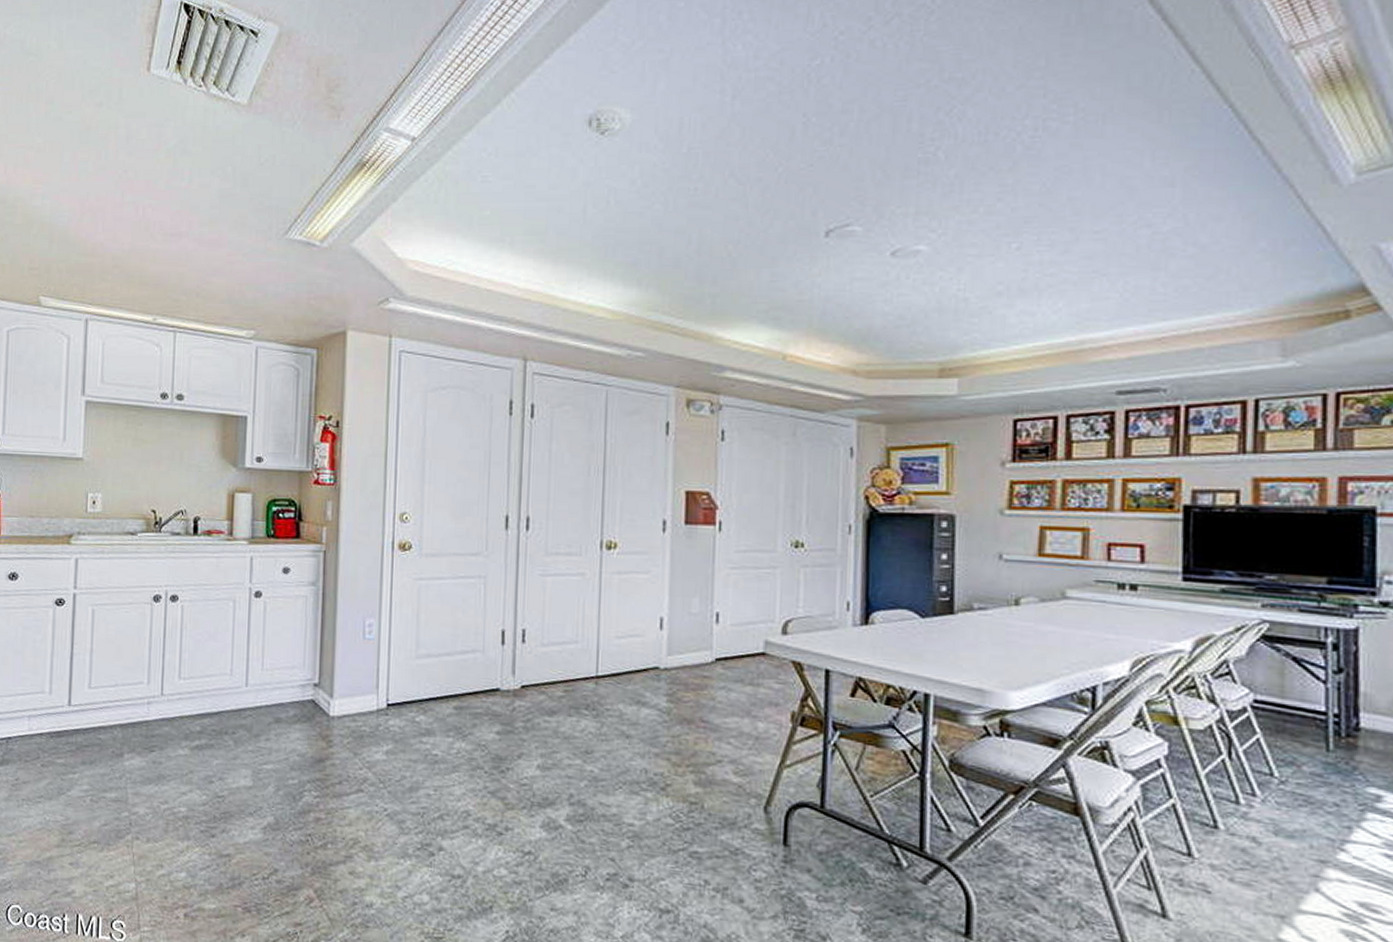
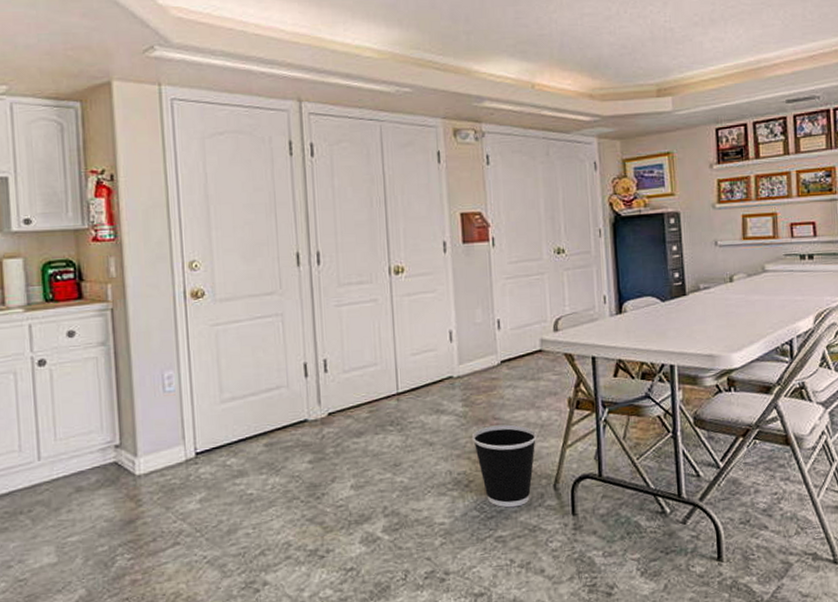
wastebasket: none [673,728,750,823] -> present [471,424,537,508]

